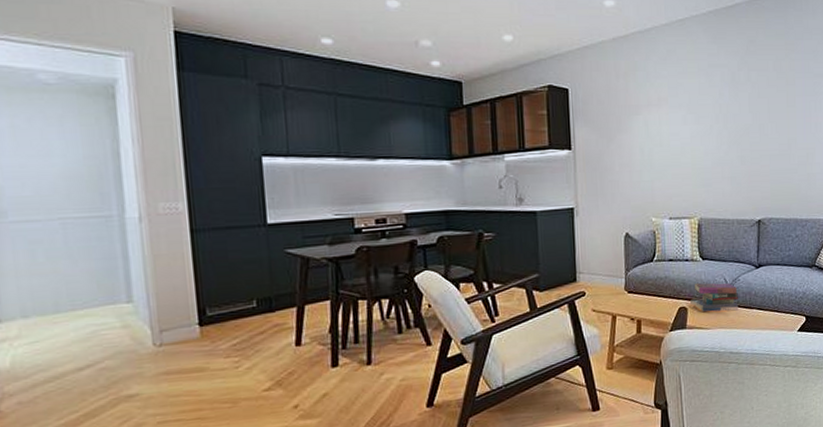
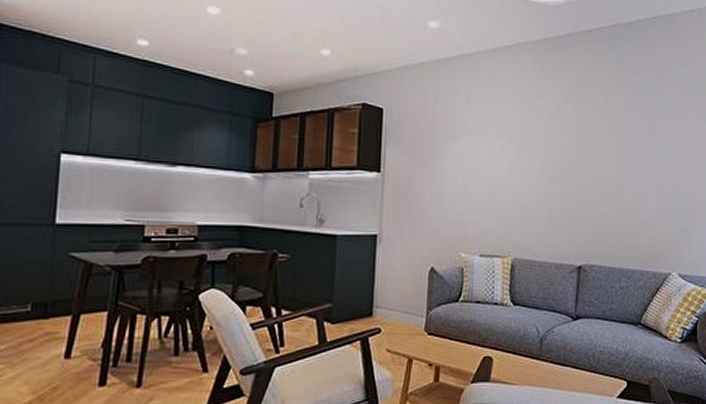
books: present [690,283,738,312] -> none [497,331,551,367]

